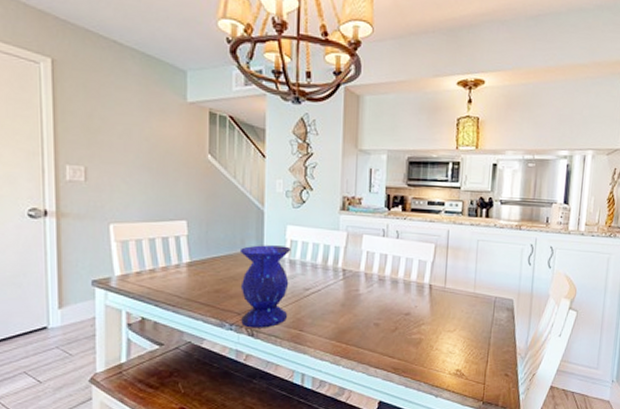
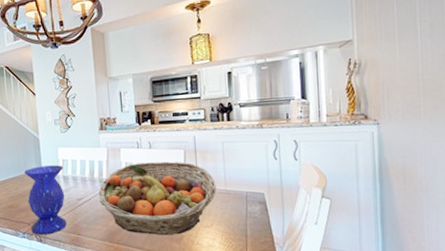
fruit basket: none [330,254,465,338] -> present [98,161,216,236]

